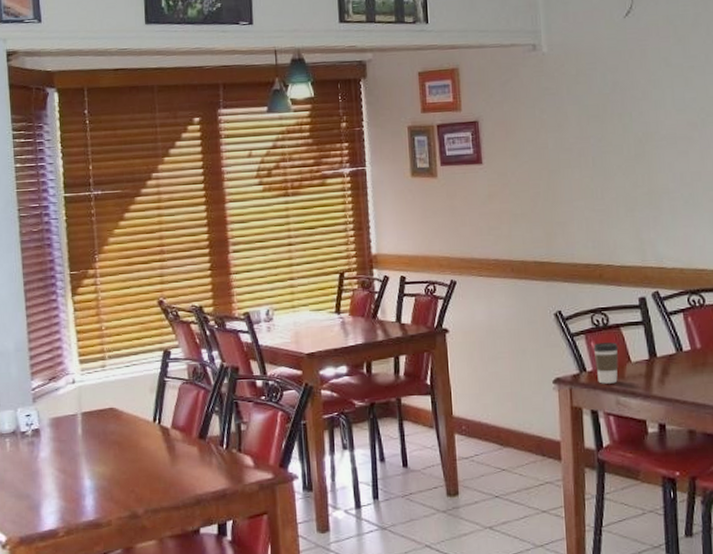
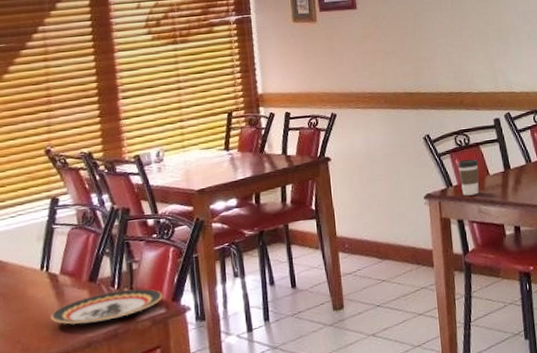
plate: none [162,451,271,481] -> present [50,288,163,325]

